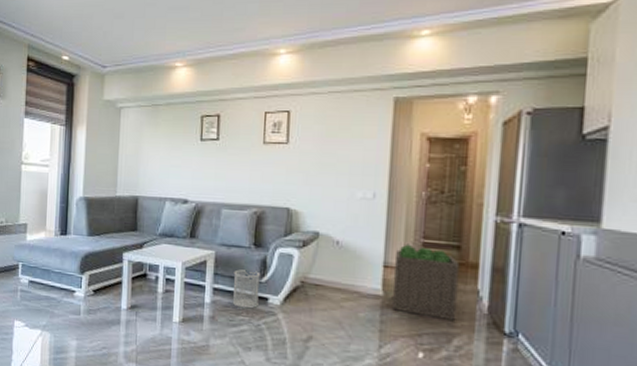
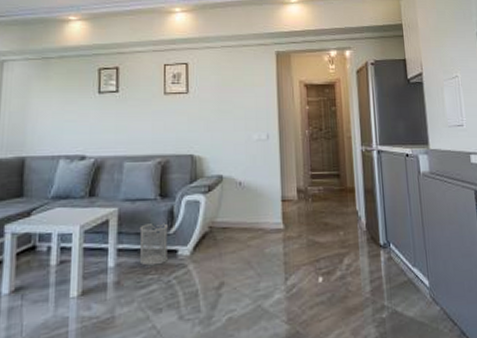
planter: present [393,244,460,322] -> none [291,177,344,243]

